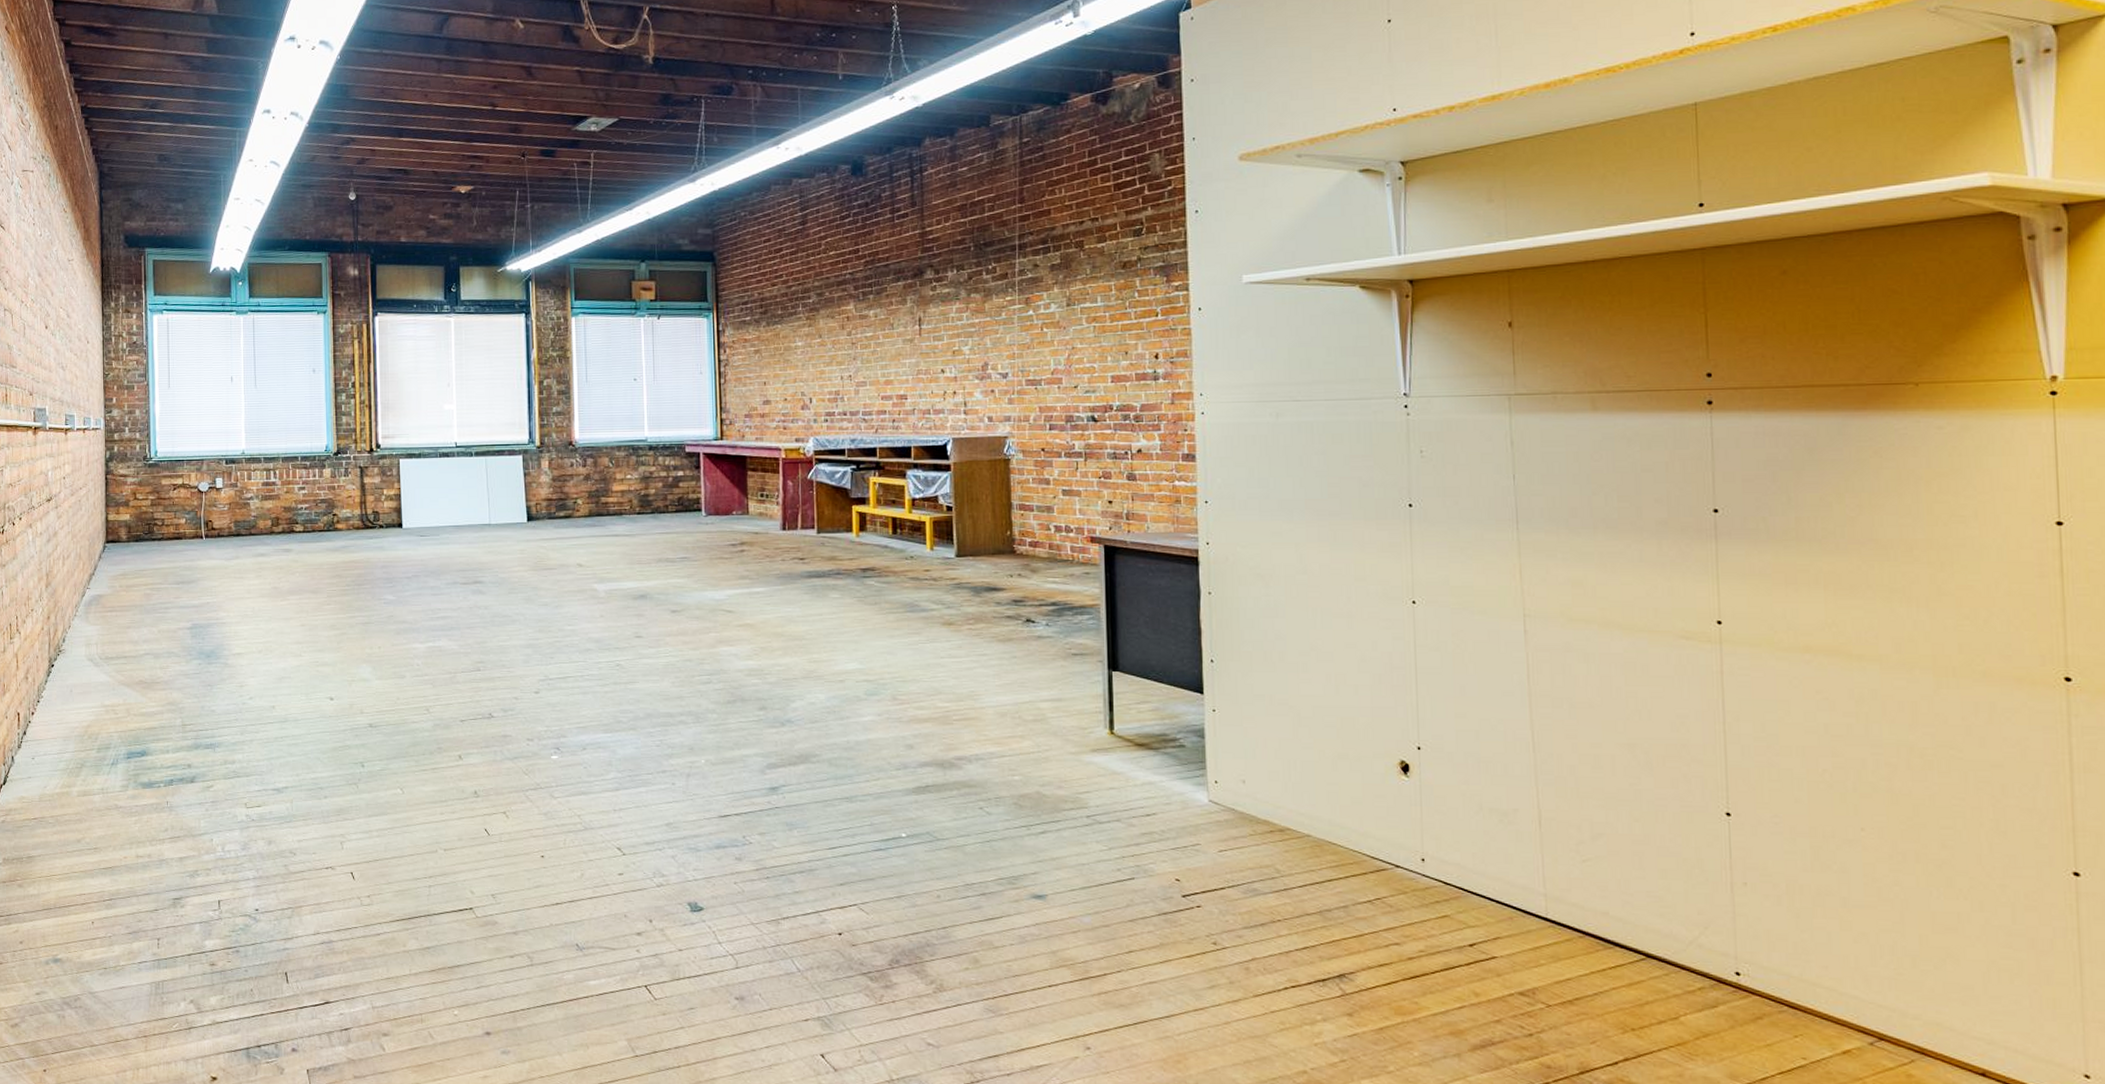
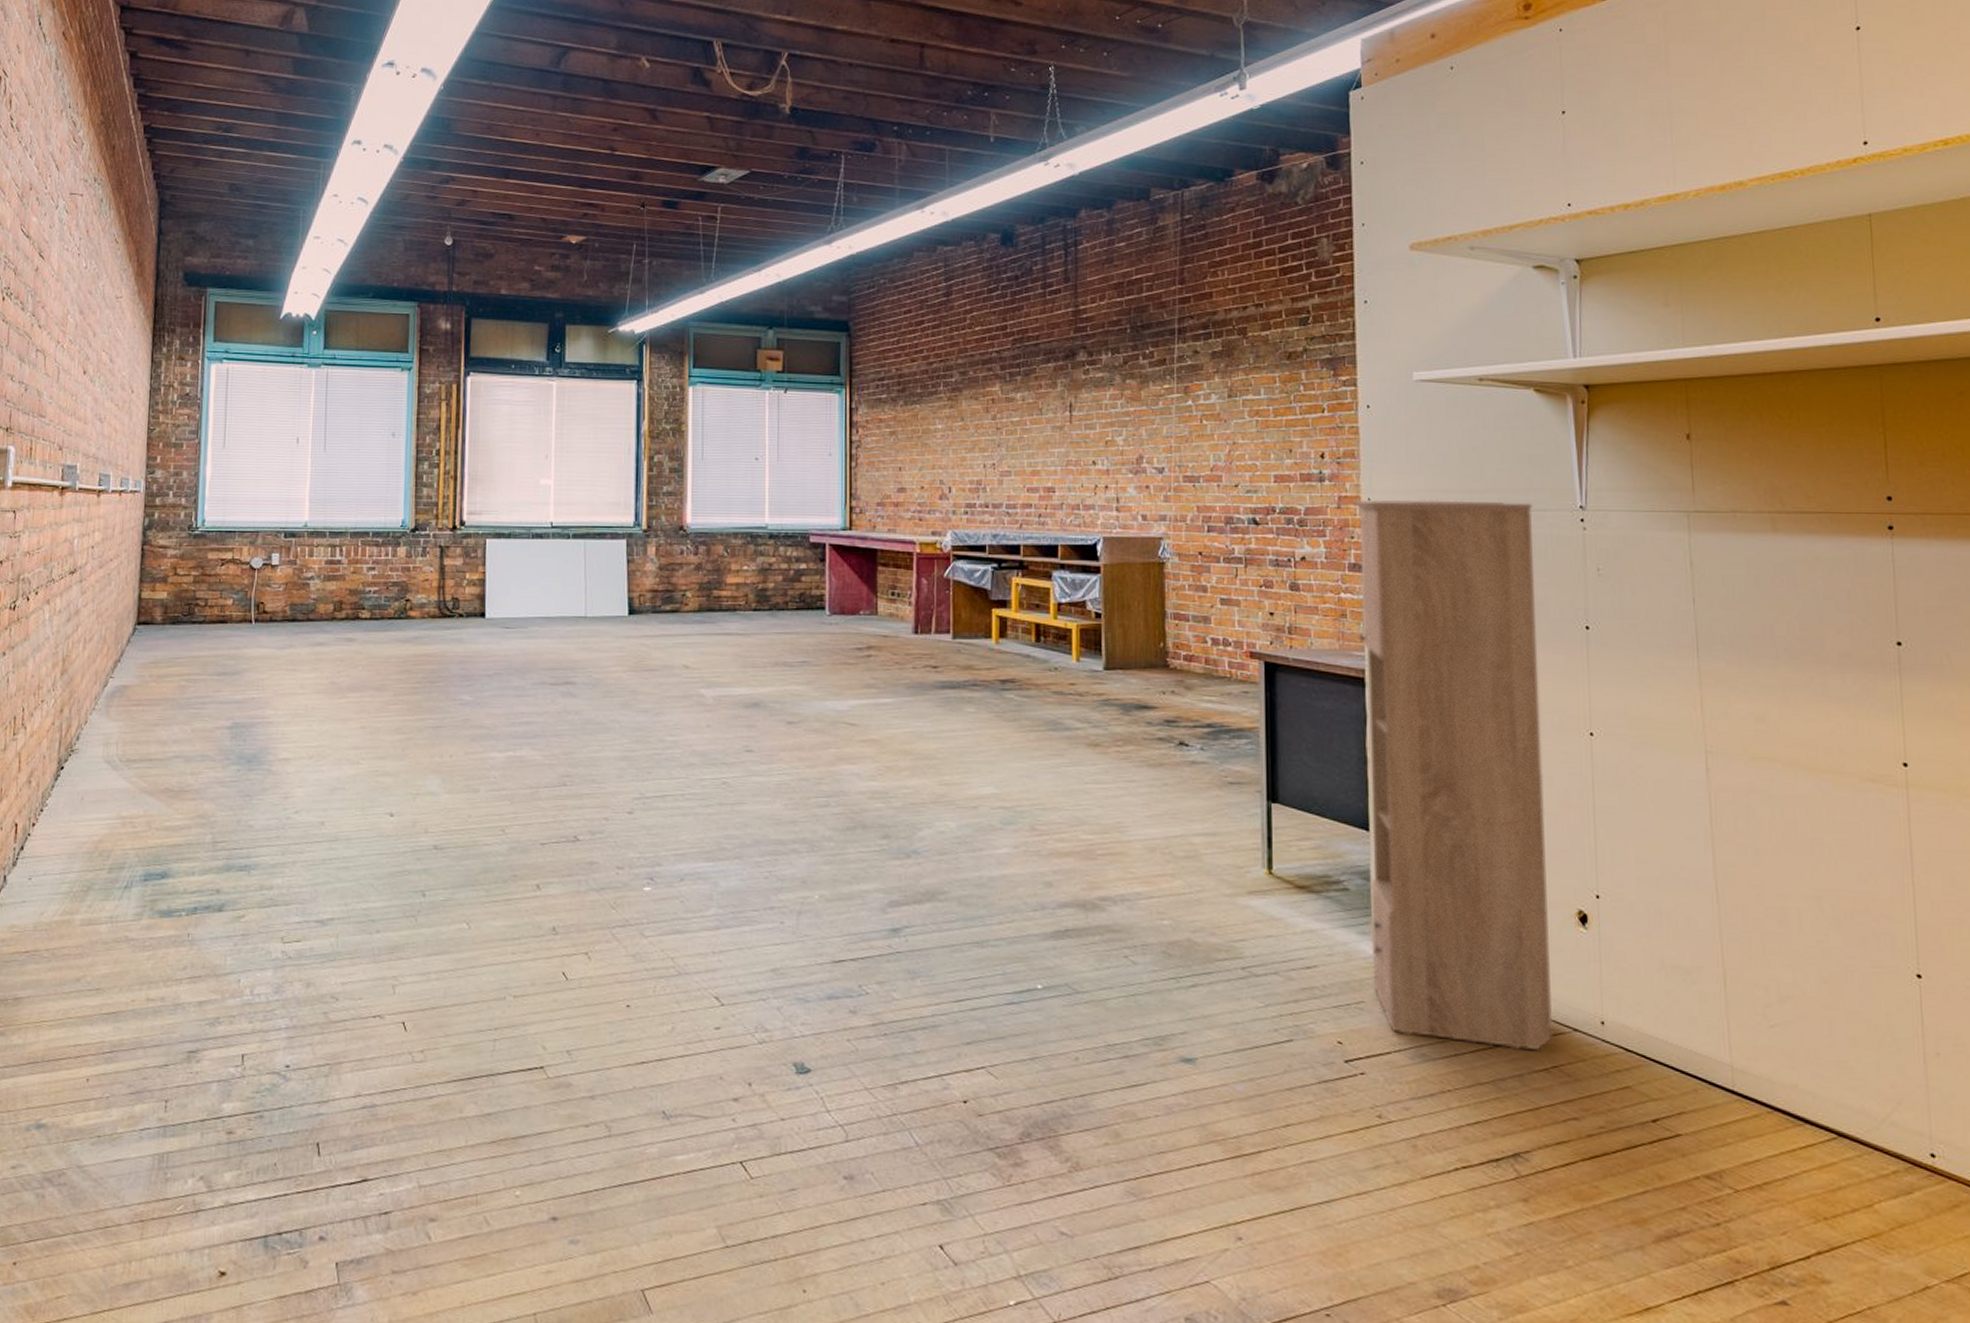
storage cabinet: none [1185,392,1377,884] -> present [1352,500,1554,1050]

